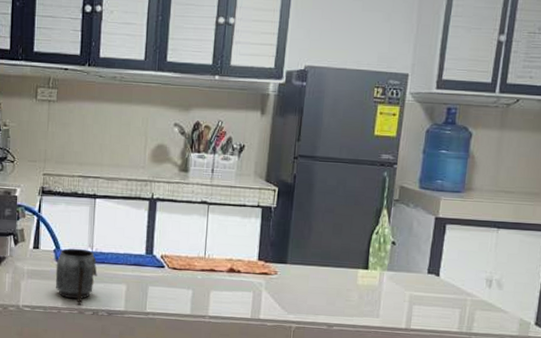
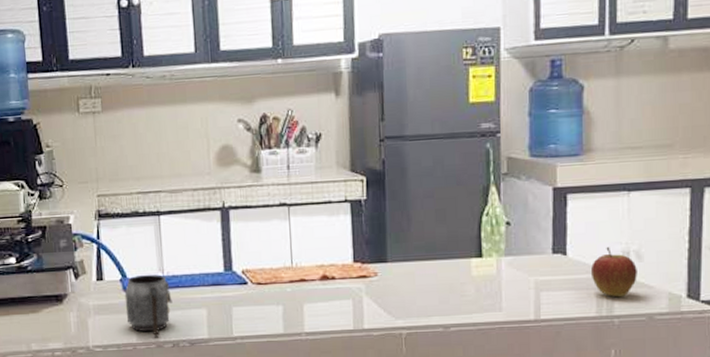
apple: none [457,273,497,318] -> present [590,246,637,297]

